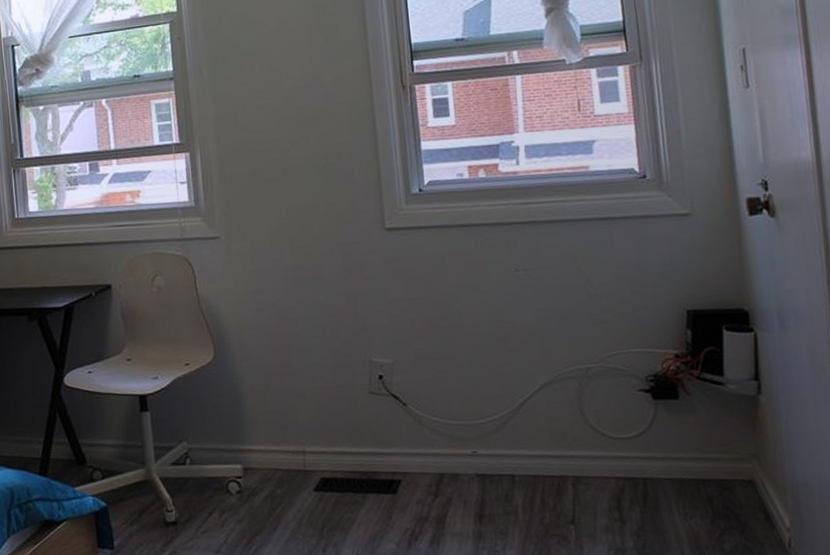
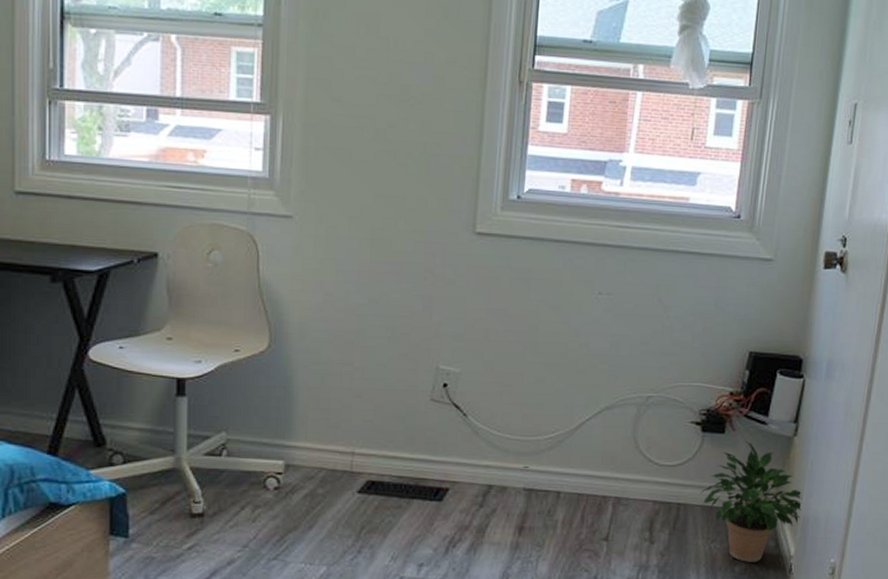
potted plant: none [665,405,788,539] -> present [700,441,803,562]

